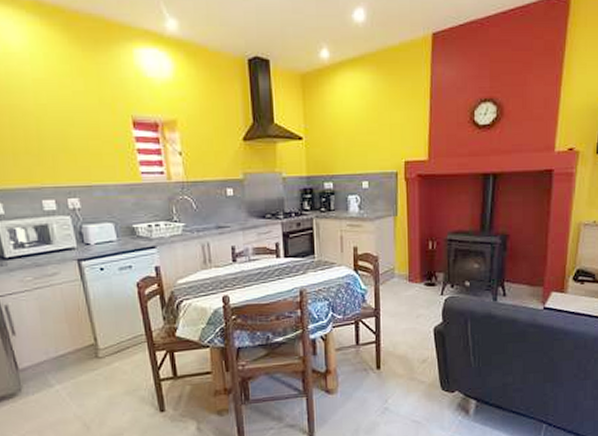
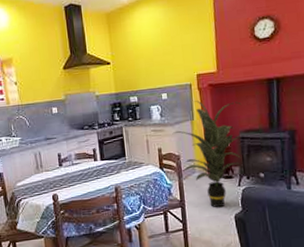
indoor plant: none [371,193,452,319] -> present [172,101,242,208]

